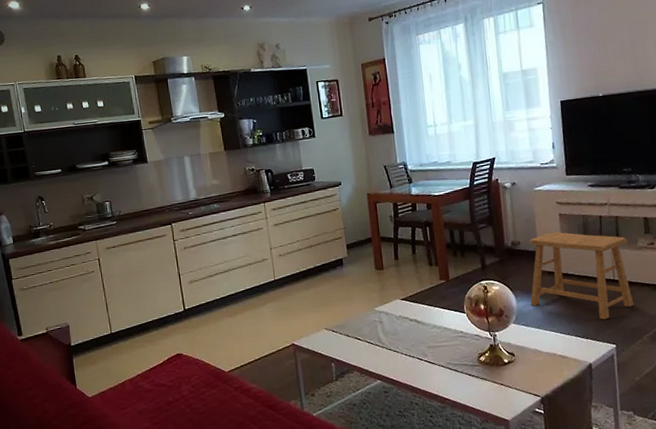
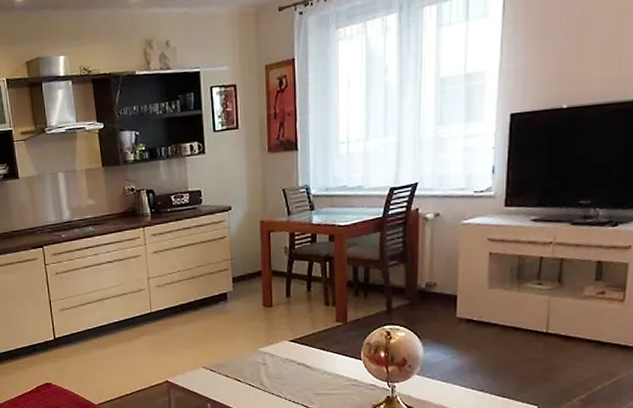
stool: present [529,231,634,320] -> none [440,273,572,378]

